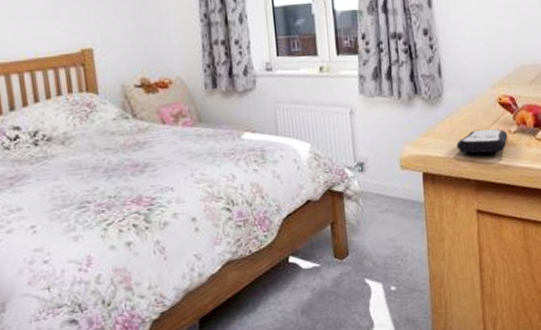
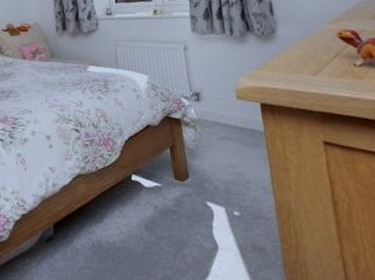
remote control: present [456,129,508,154] -> none [295,62,354,86]

